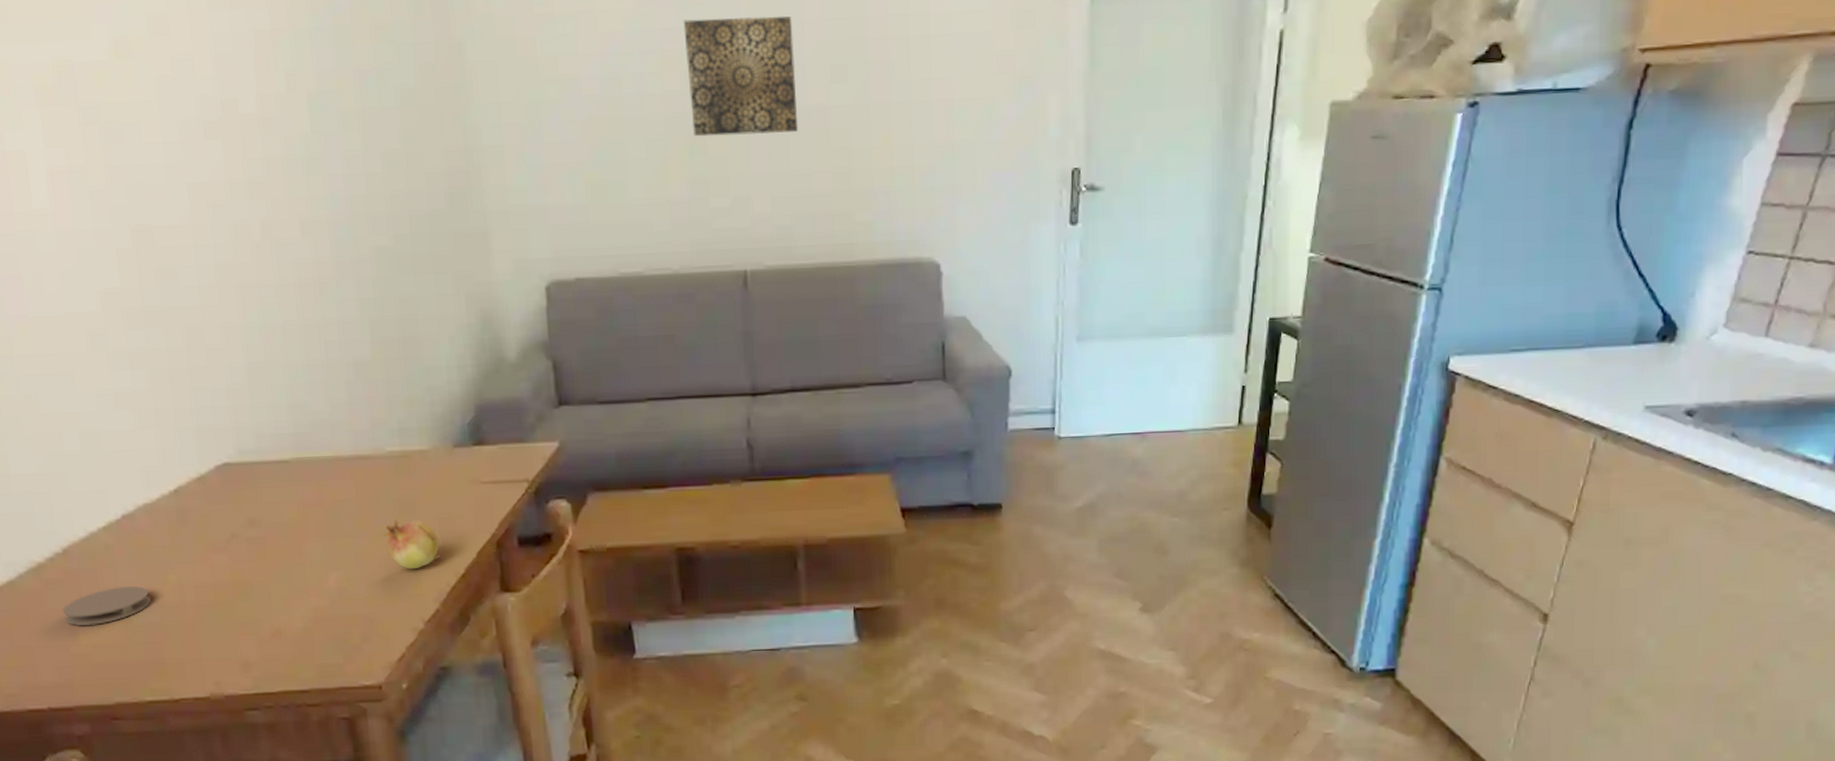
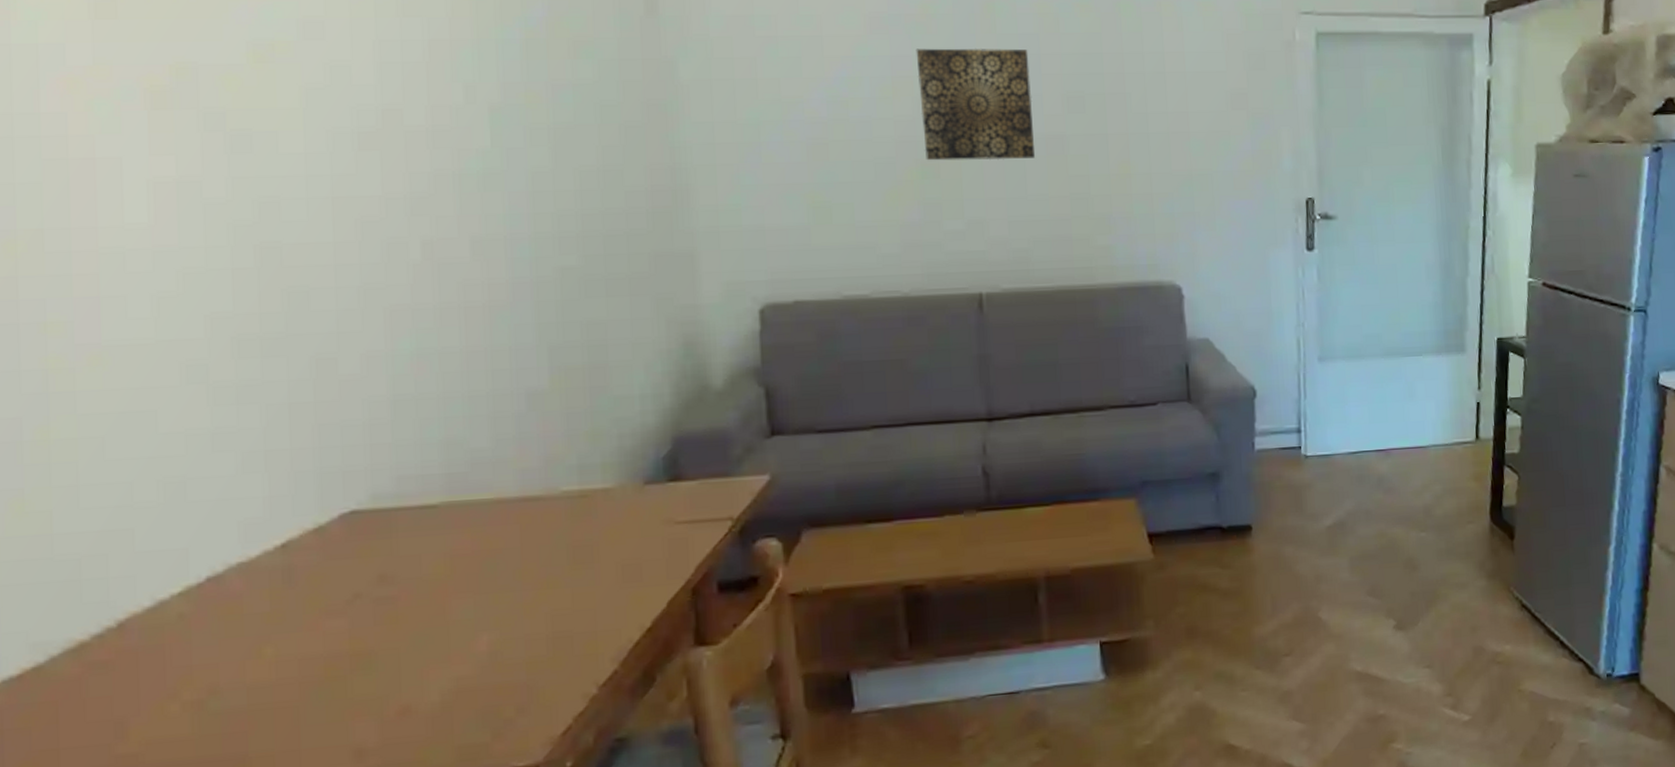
coaster: present [62,586,151,626] -> none [108,663,236,718]
fruit: present [384,519,441,570] -> none [553,567,623,626]

